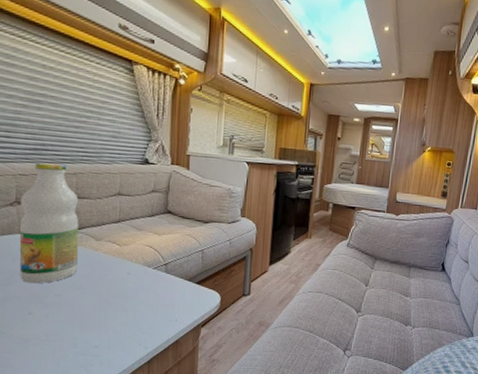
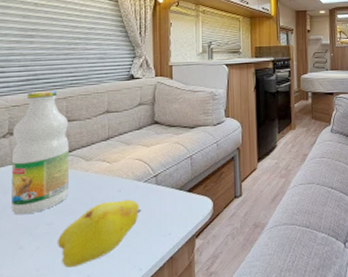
fruit: none [65,282,150,337] -> present [57,199,142,267]

